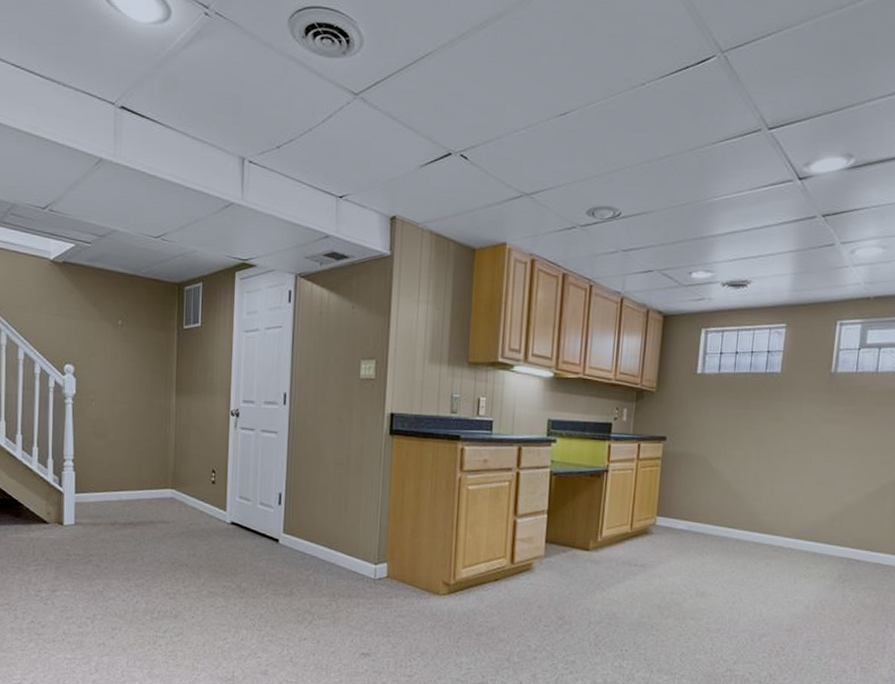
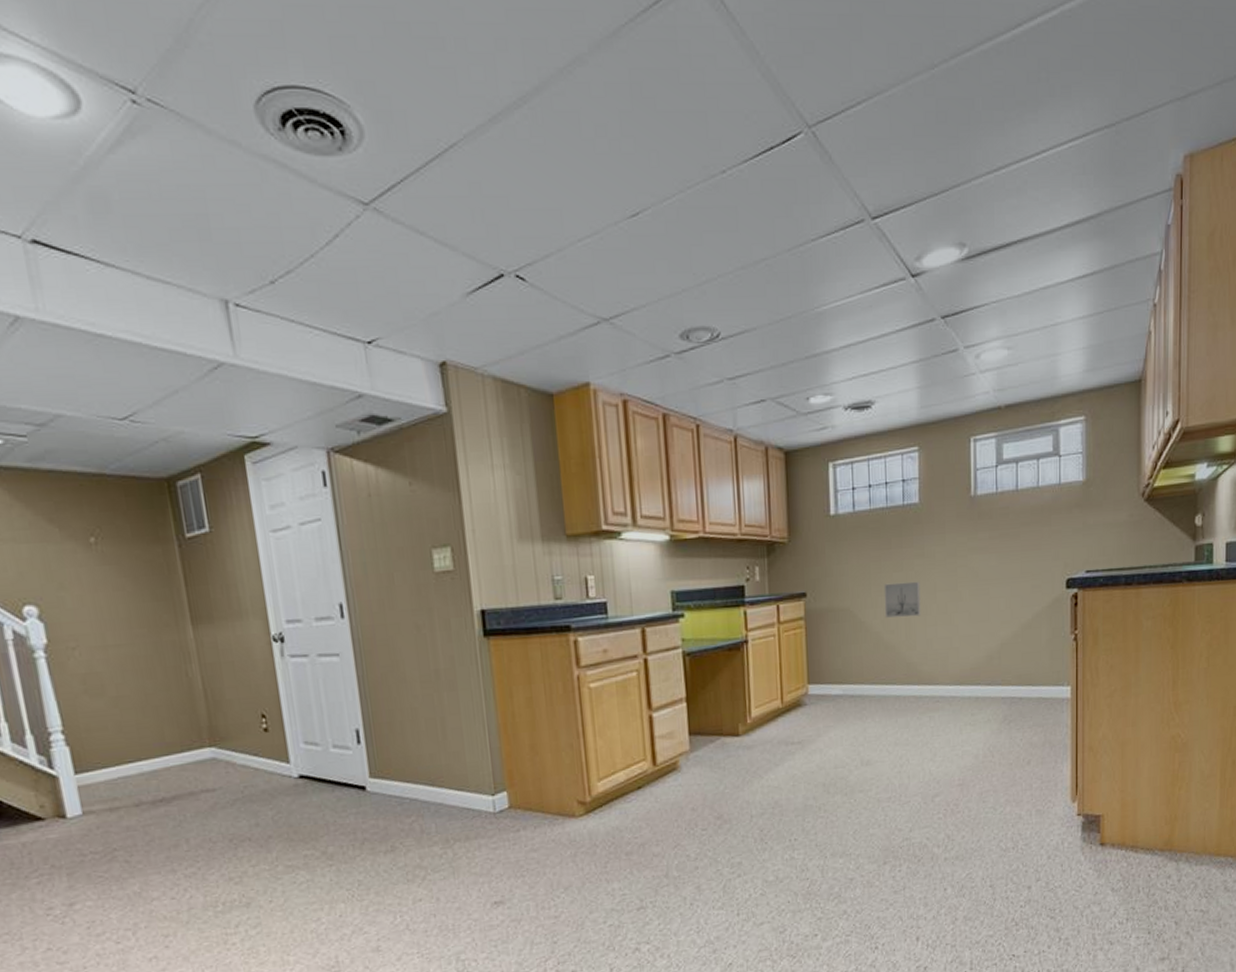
wall art: none [735,439,773,472] -> present [883,581,921,618]

